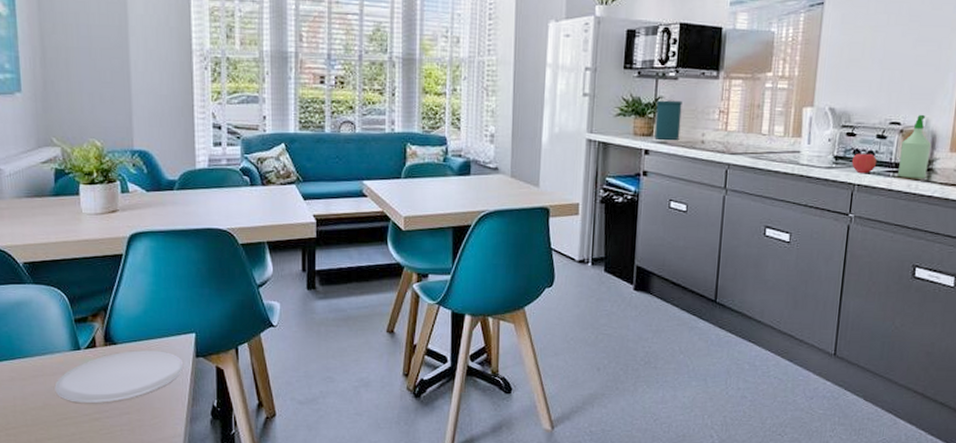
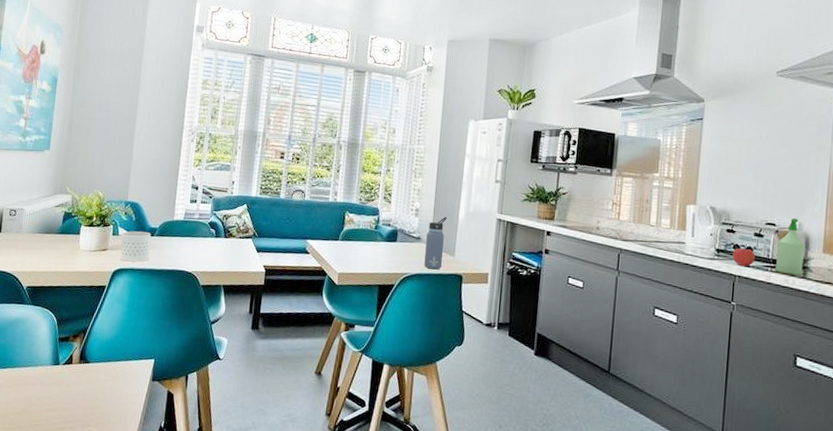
plate: present [54,350,184,405] -> none [33,370,142,416]
mug: none [132,185,172,225] -> present [120,231,151,263]
water bottle: none [504,141,528,204] -> present [424,217,447,270]
canister: present [654,100,682,140] -> none [556,190,580,225]

